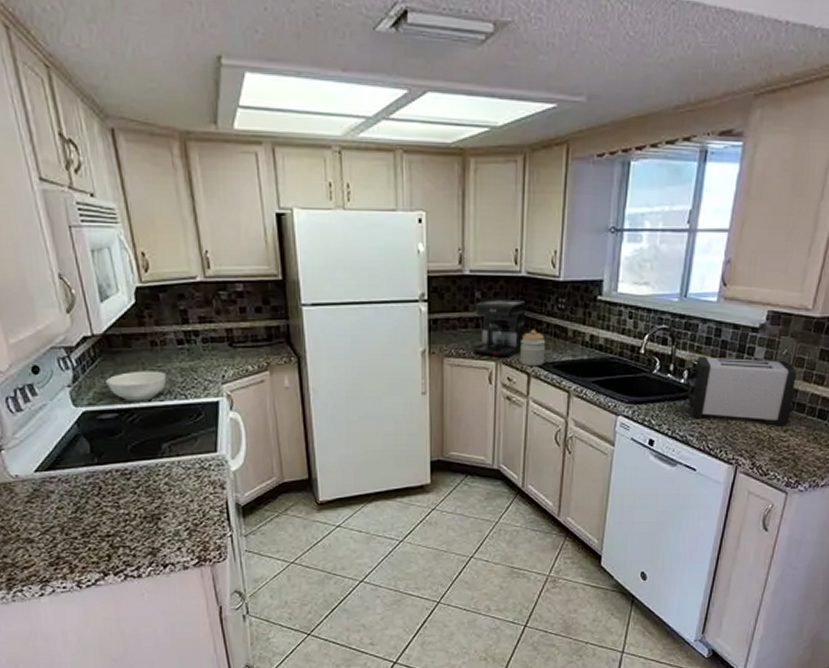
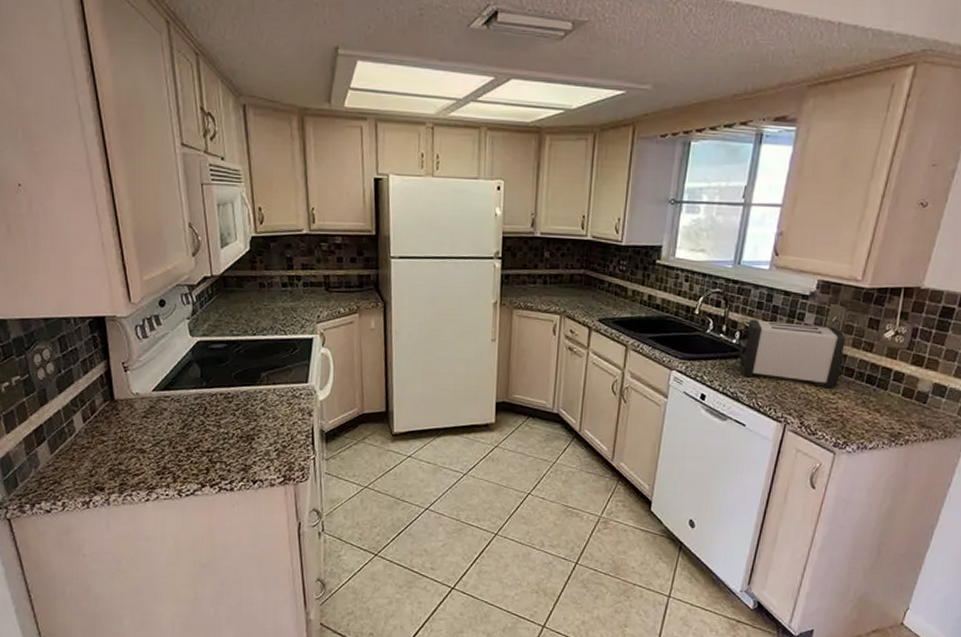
bowl: present [106,370,167,402] -> none [219,308,271,335]
coffee maker: present [473,299,526,358] -> none [540,259,591,312]
jar: present [519,329,546,367] -> none [581,287,607,322]

